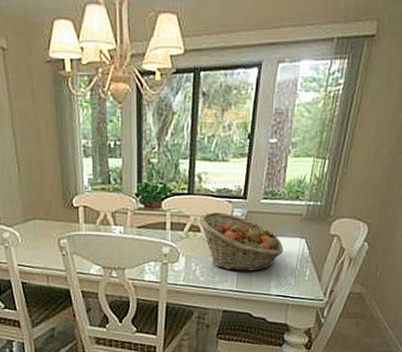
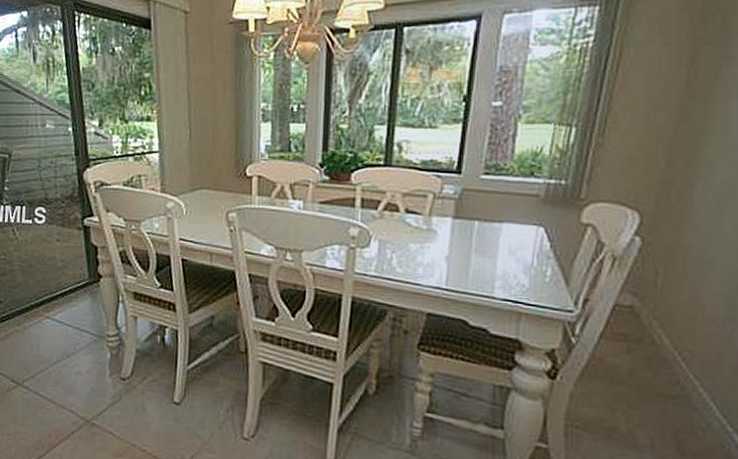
fruit basket: present [199,212,284,271] -> none [397,188,513,266]

